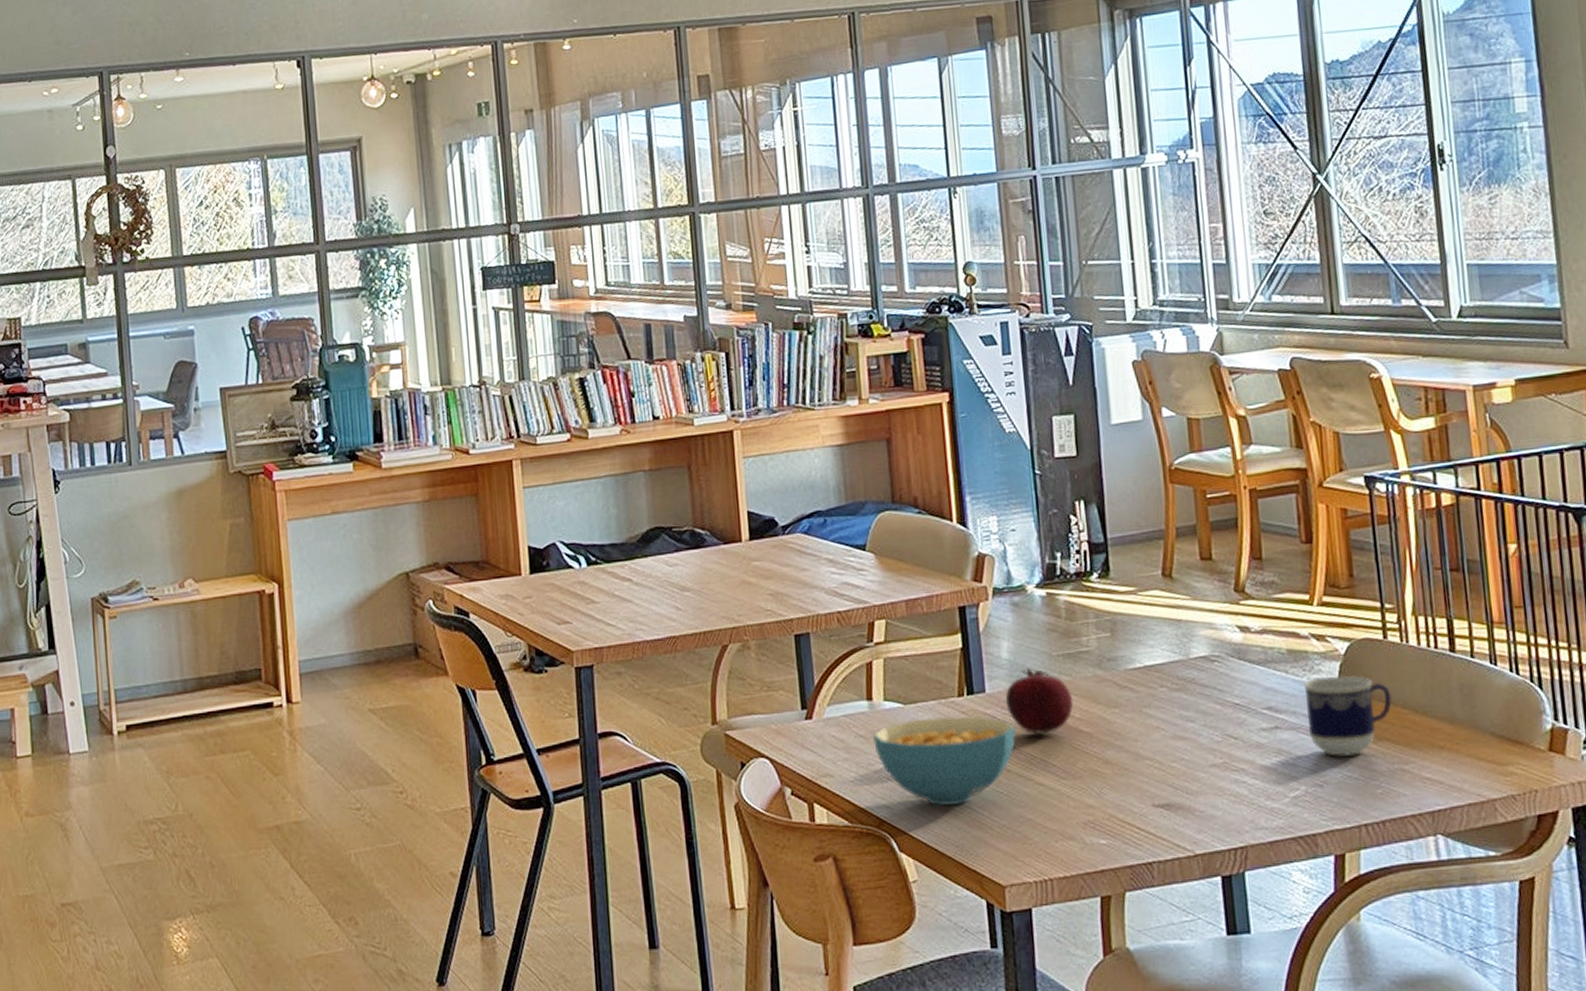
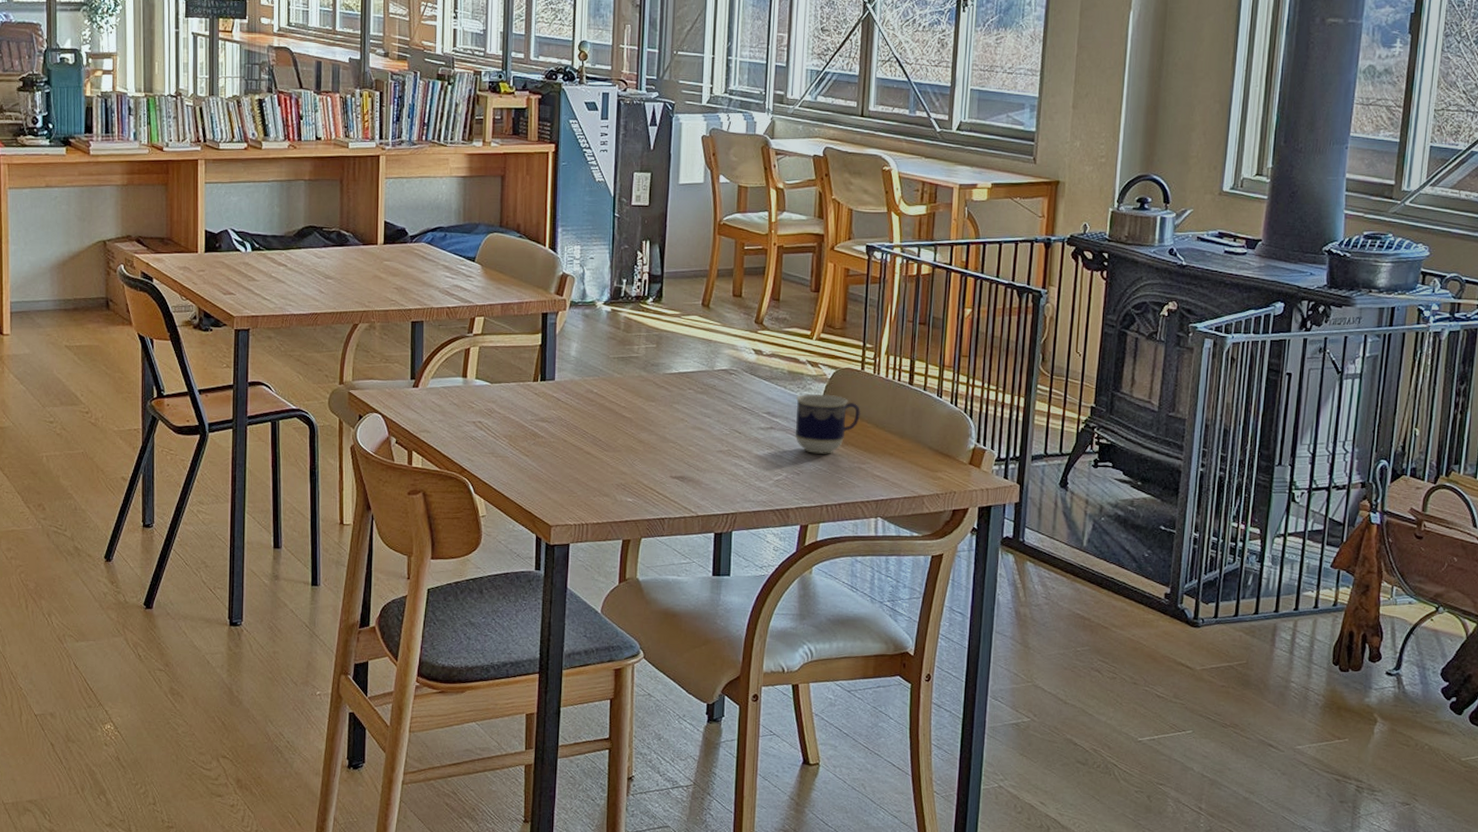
cereal bowl: present [873,715,1016,805] -> none [464,395,574,462]
fruit: present [1005,667,1074,735] -> none [569,364,621,417]

